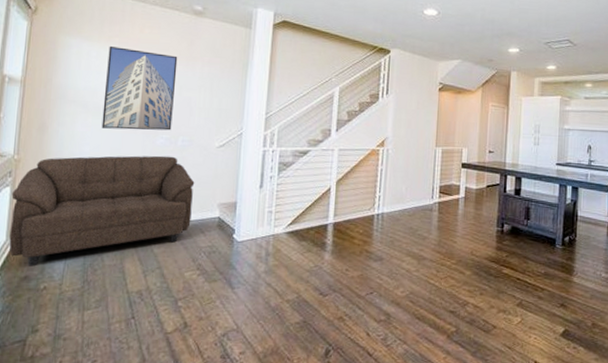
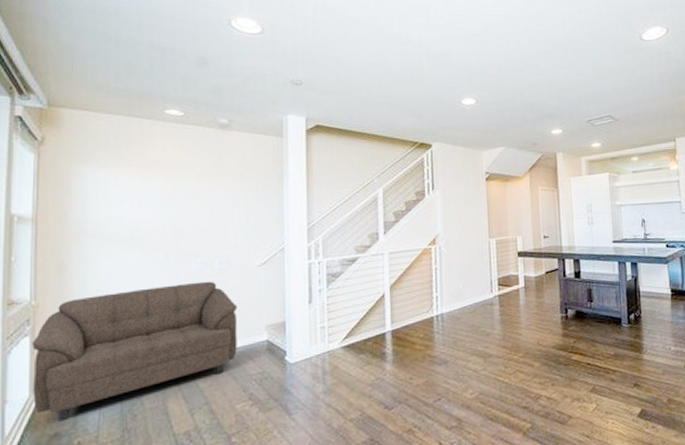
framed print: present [101,45,178,131] -> none [128,170,207,260]

